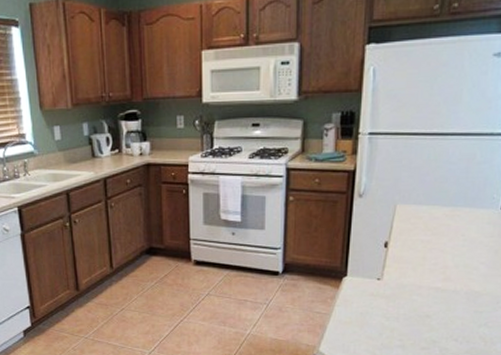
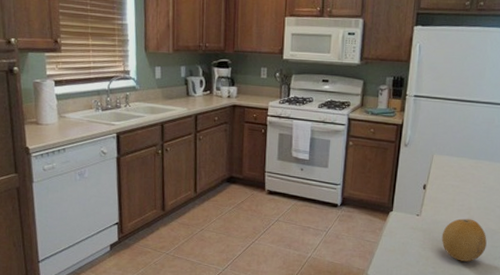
fruit: none [409,280,468,331] -> present [441,218,487,262]

